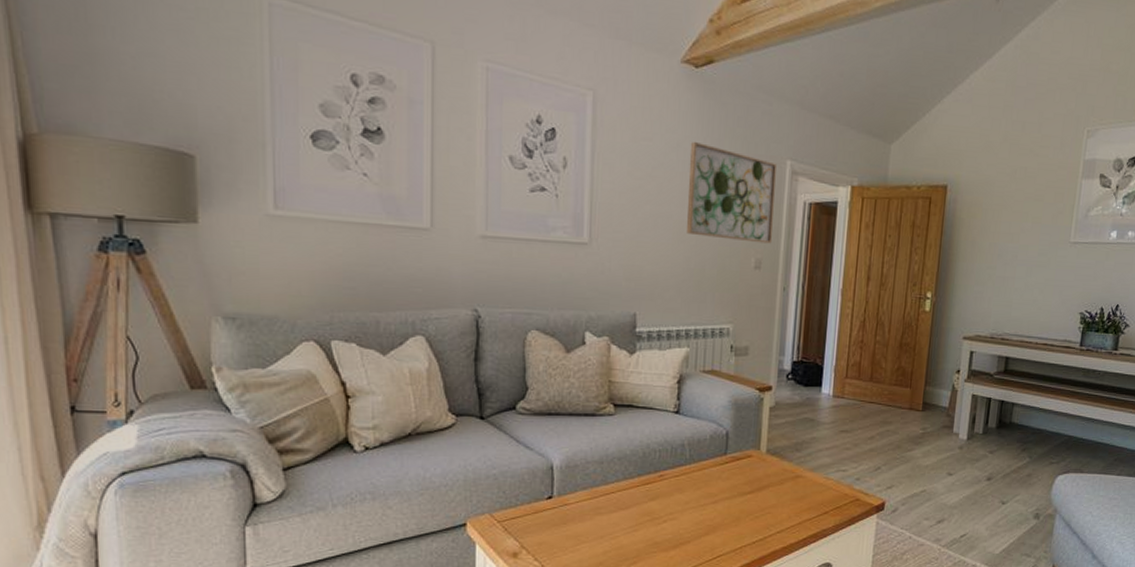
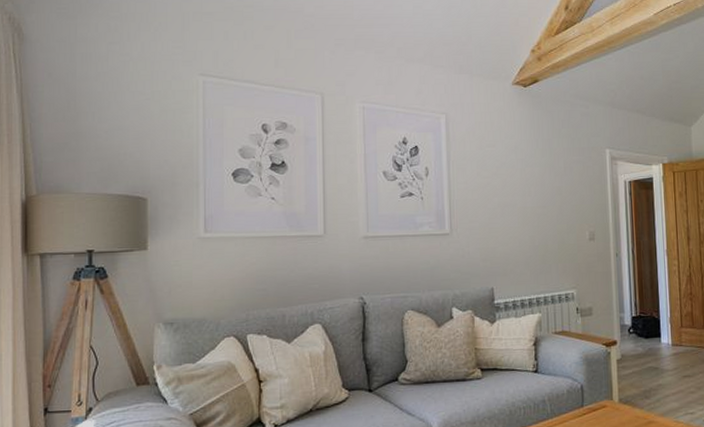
wall art: present [686,142,777,244] -> none [525,144,602,219]

